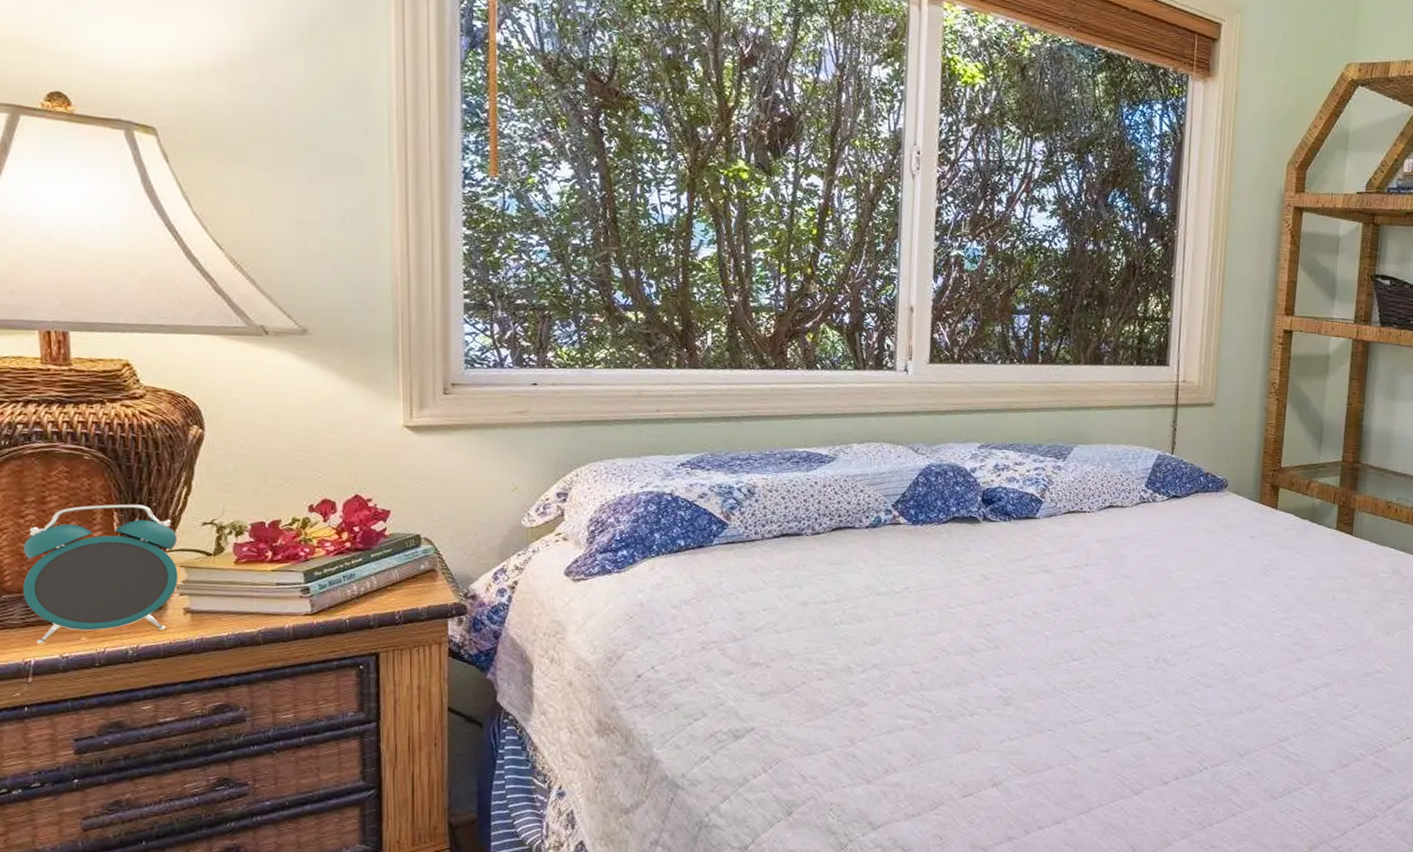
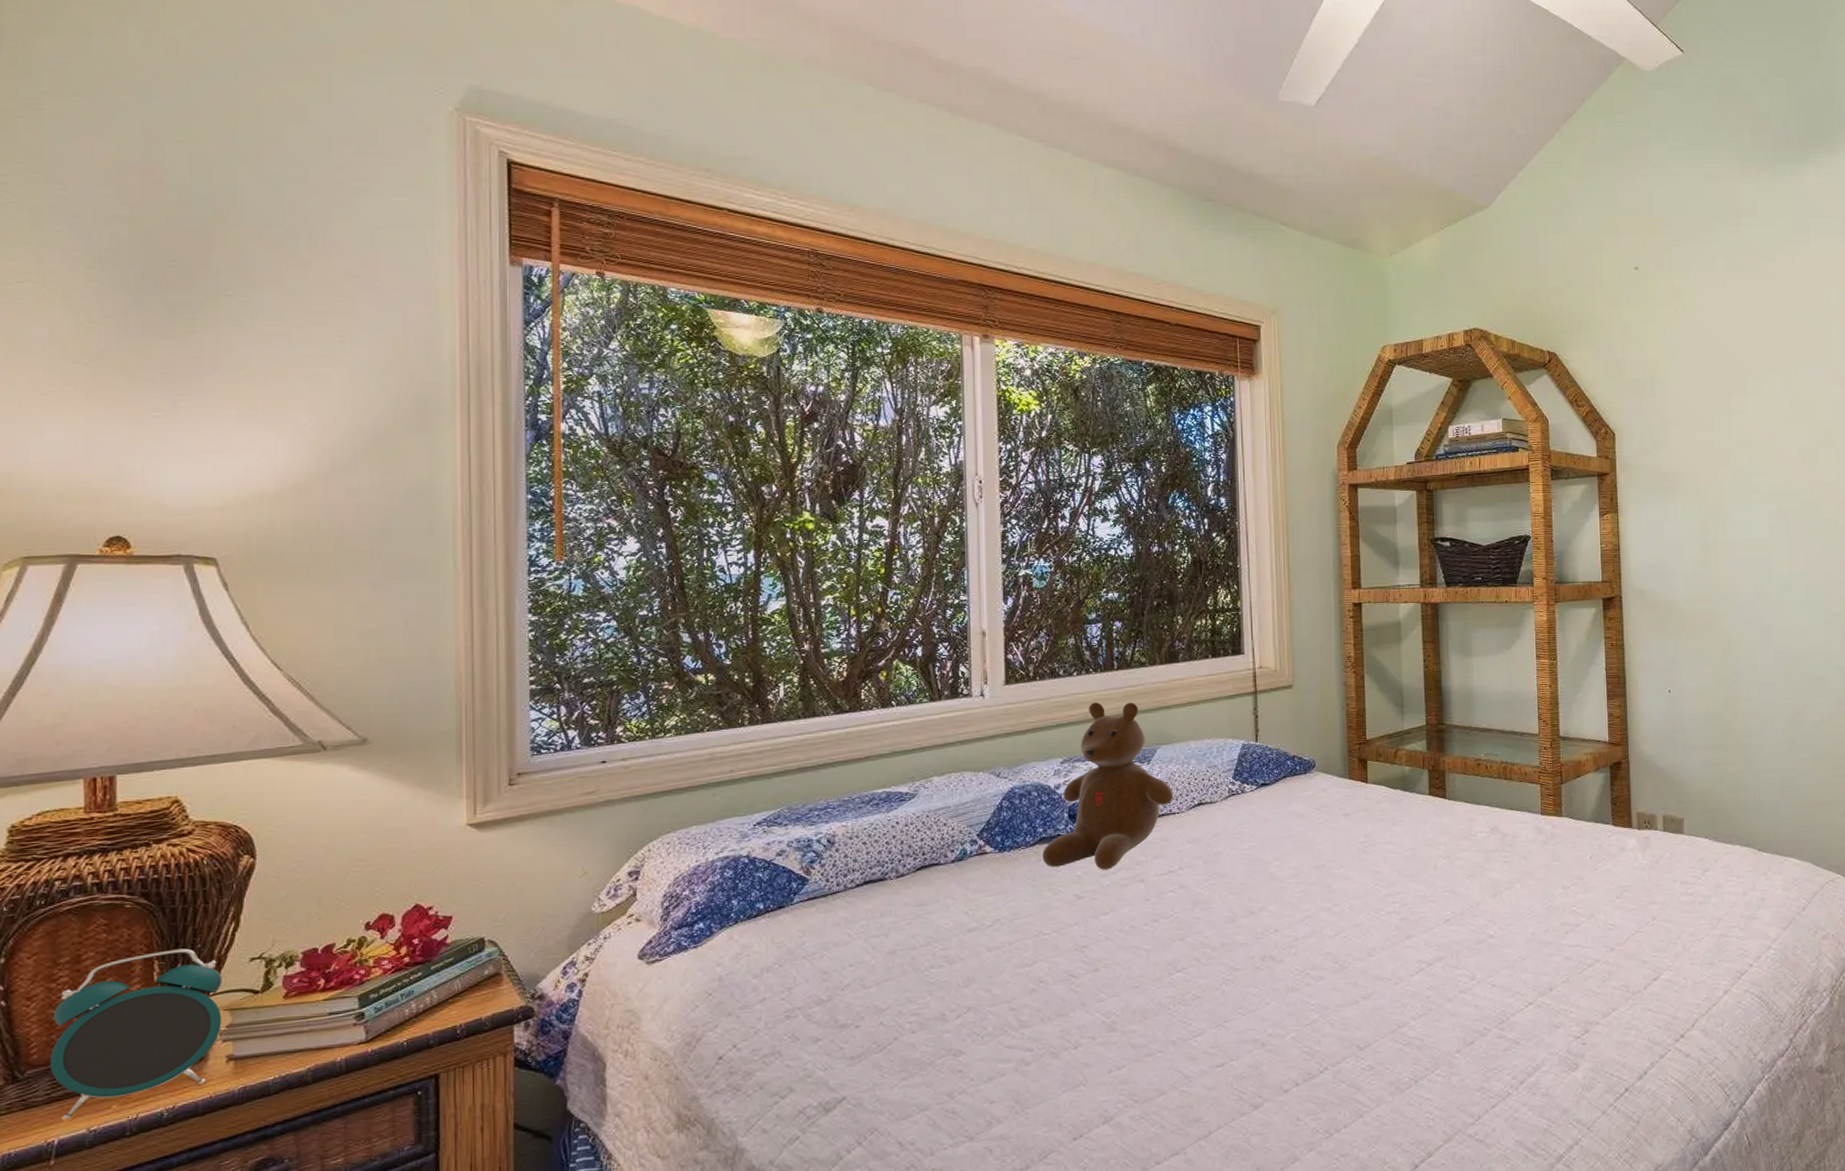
stuffed bear: none [954,393,1086,556] -> present [1042,702,1174,870]

